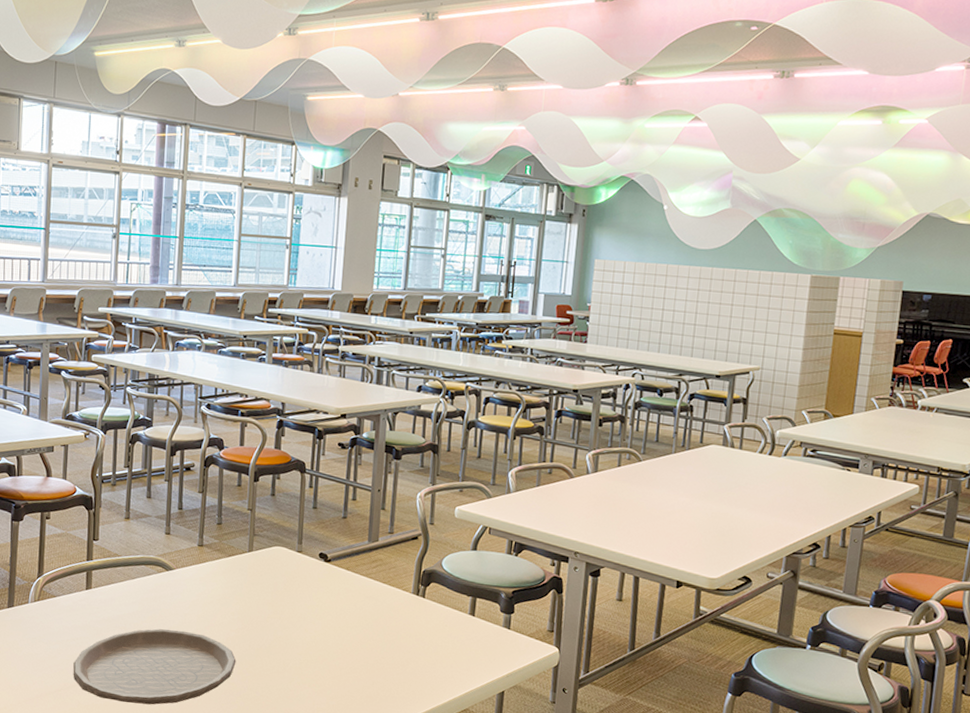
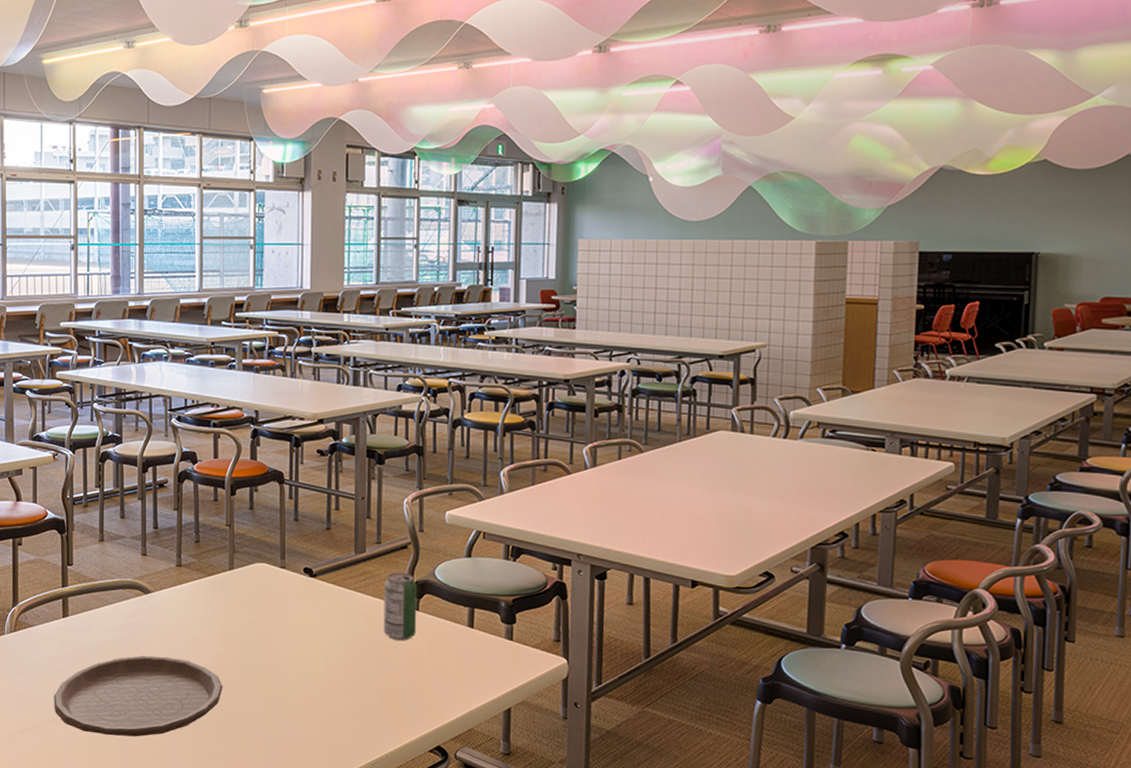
beverage can: none [390,561,424,625] -> present [383,572,417,641]

